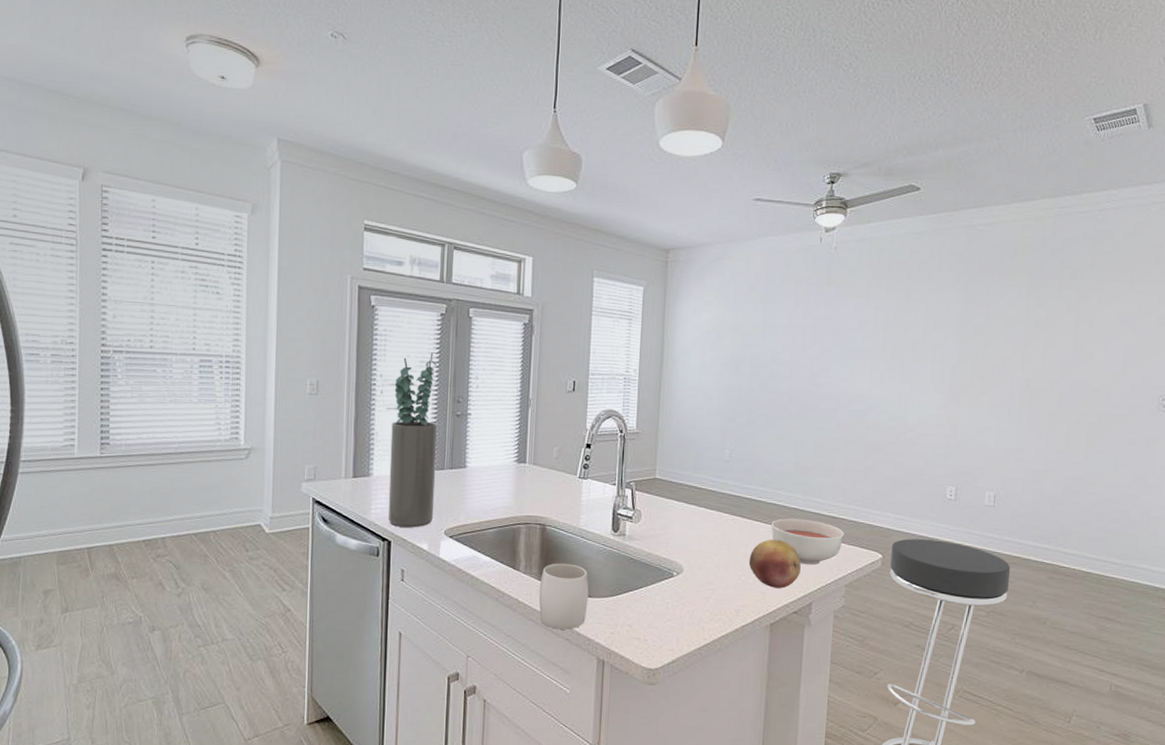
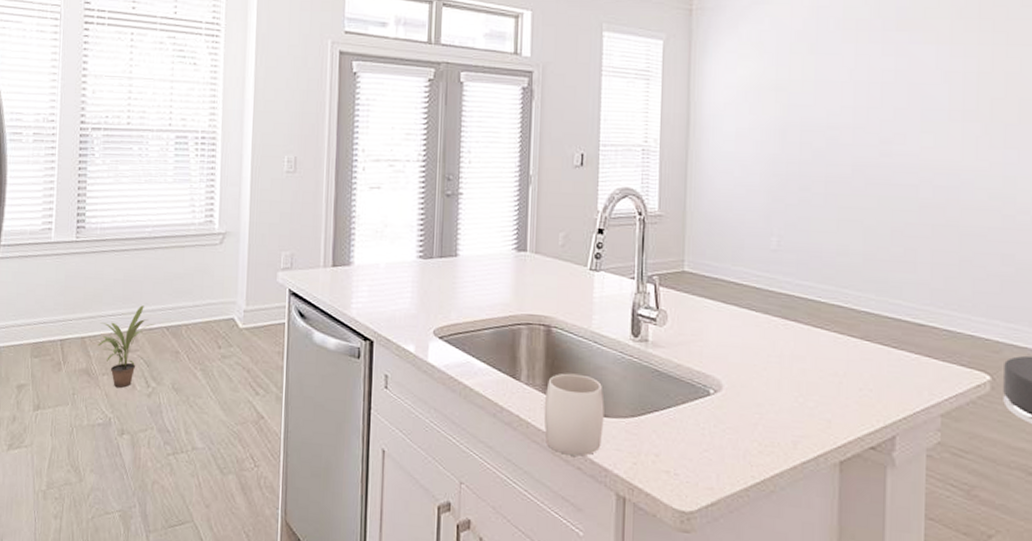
potted plant: none [126,515,183,589] -> present [98,305,155,388]
vase: present [388,352,438,528] -> none [370,123,426,326]
fruit: present [748,539,801,588] -> none [807,350,878,416]
bowl: present [771,518,844,565] -> none [835,324,936,387]

